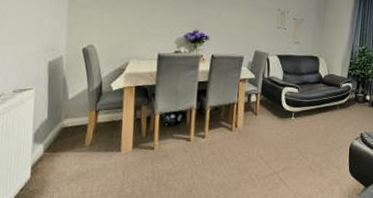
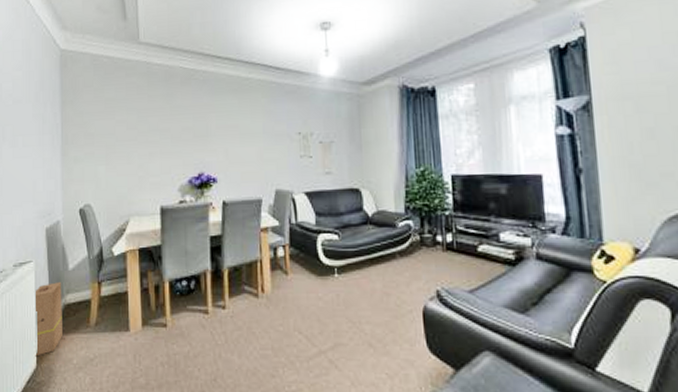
cardboard box: none [29,108,61,170] -> present [35,282,62,357]

